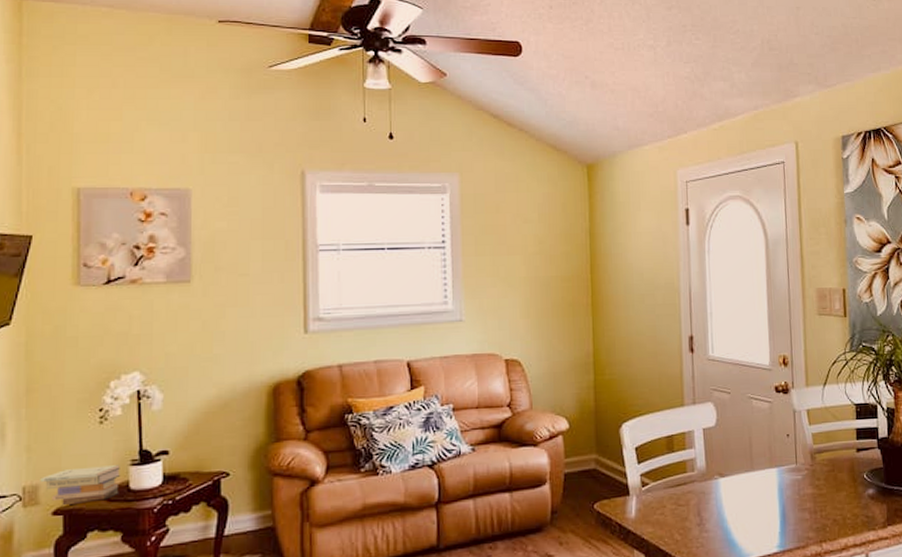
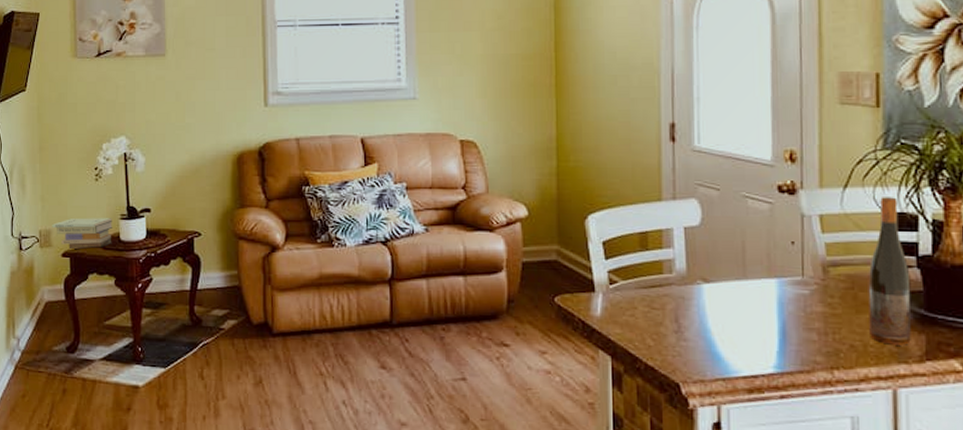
wine bottle: none [844,391,877,516] -> present [868,197,912,345]

